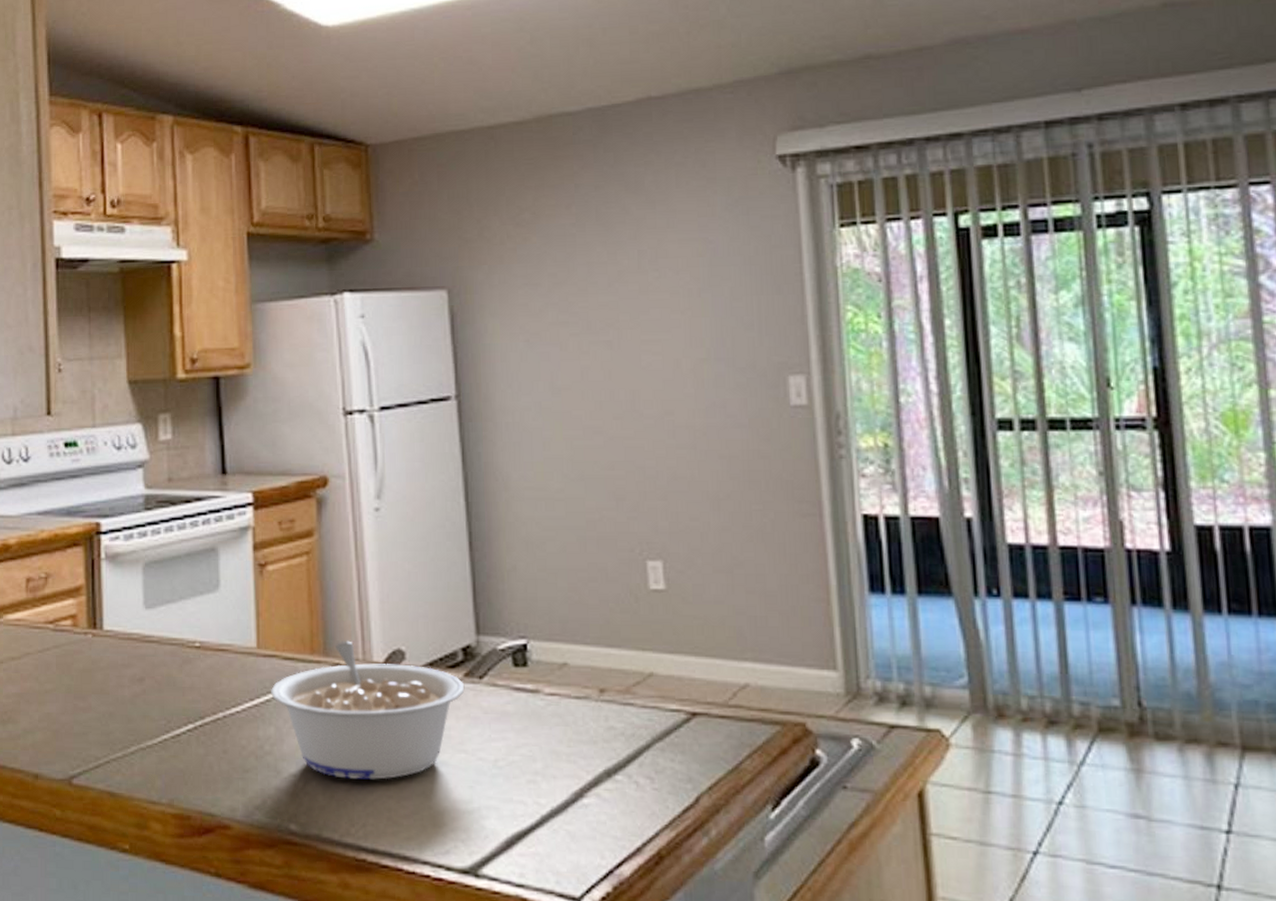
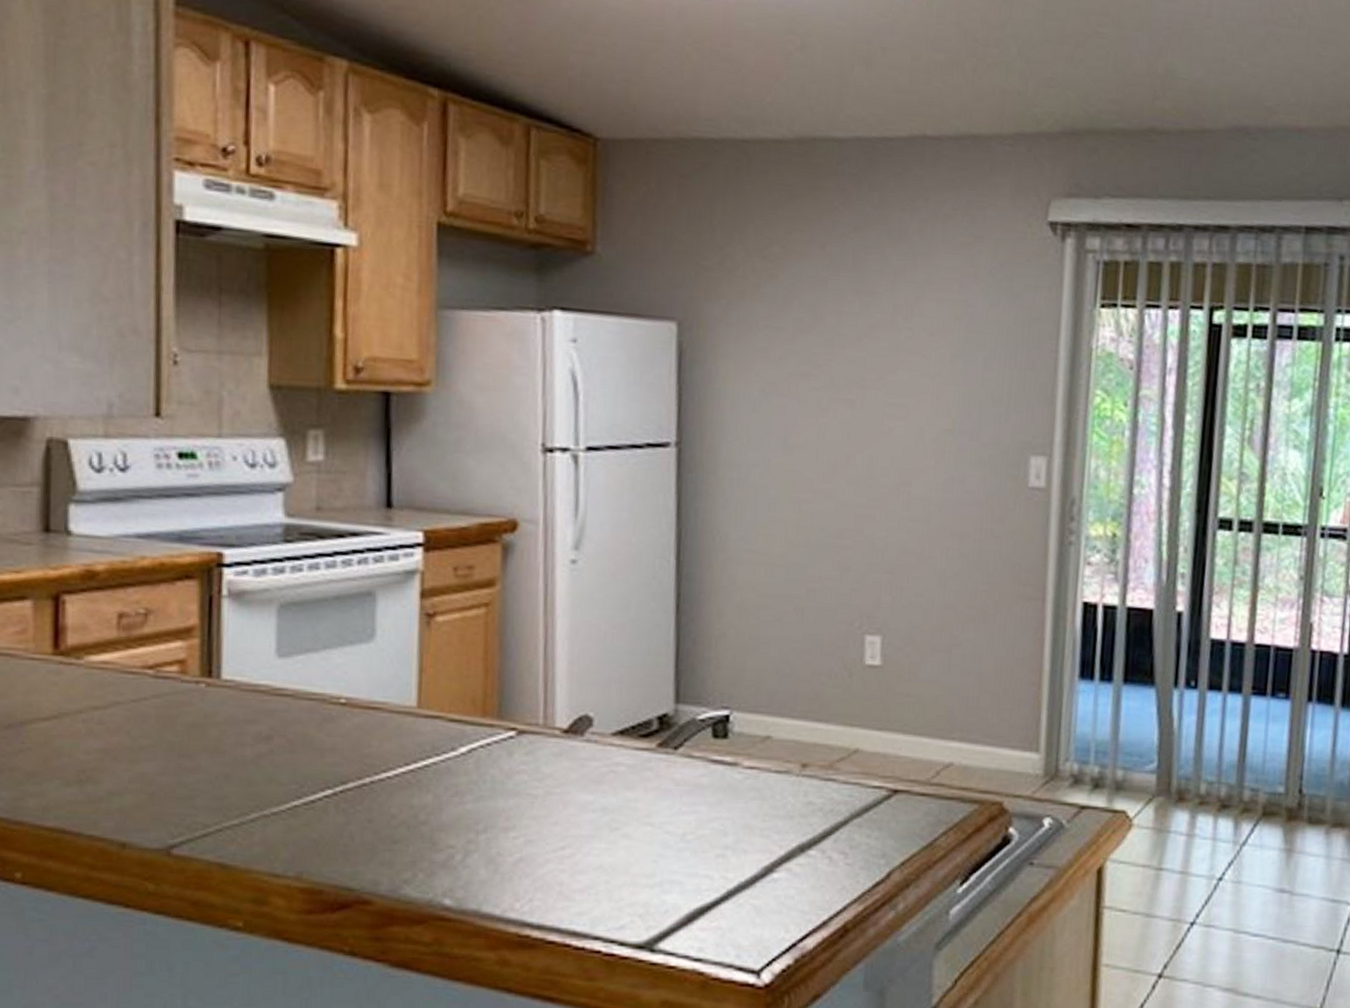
legume: present [271,640,465,780] -> none [431,703,657,853]

